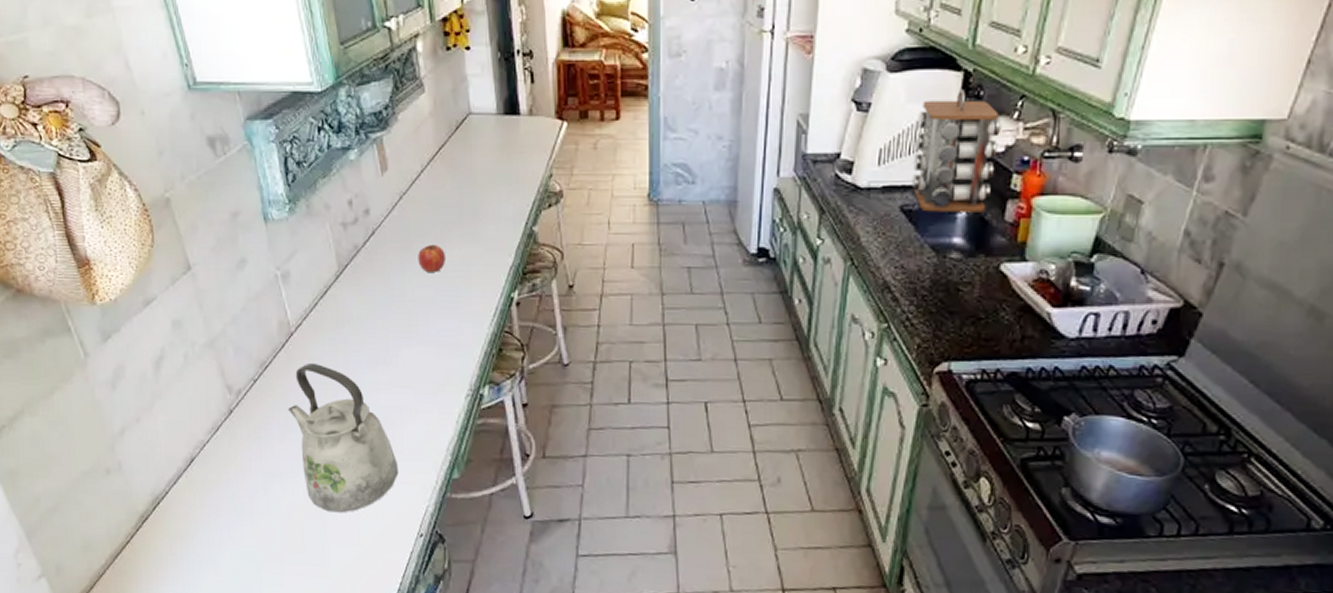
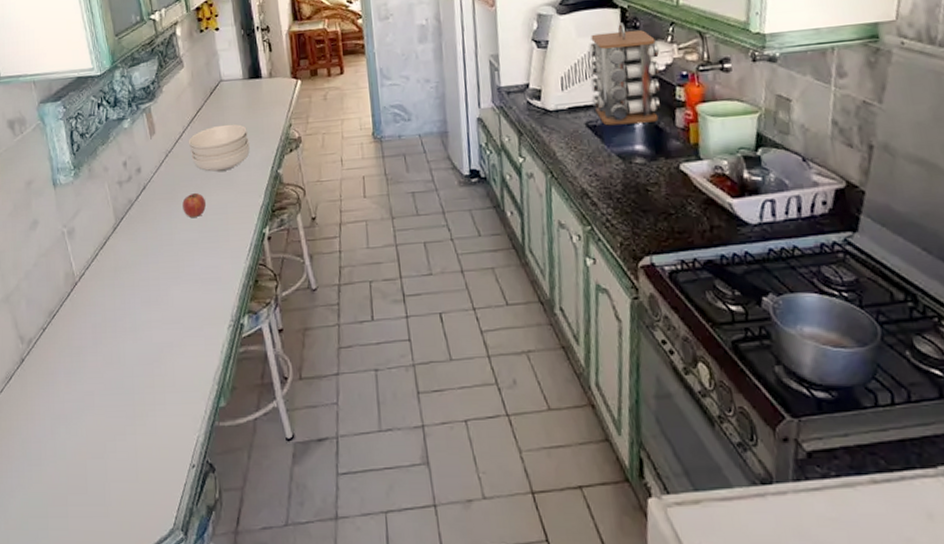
kettle: present [288,362,399,513] -> none [73,308,171,451]
bowl: none [427,167,501,223] -> present [188,123,250,173]

